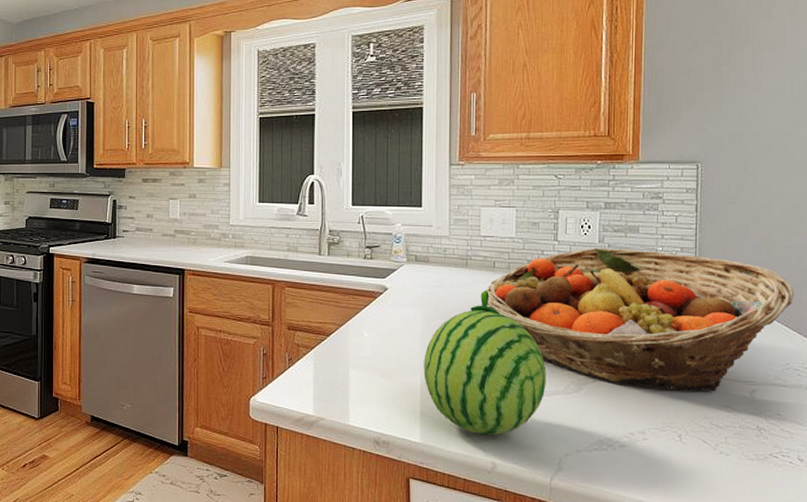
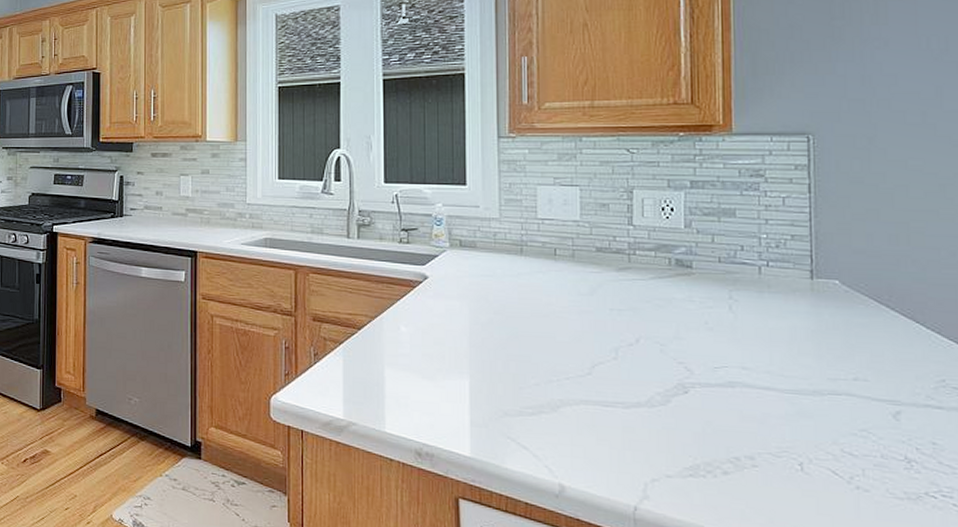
fruit: present [423,290,546,436] -> none [473,281,625,453]
fruit basket: present [486,248,794,392] -> none [546,234,946,412]

